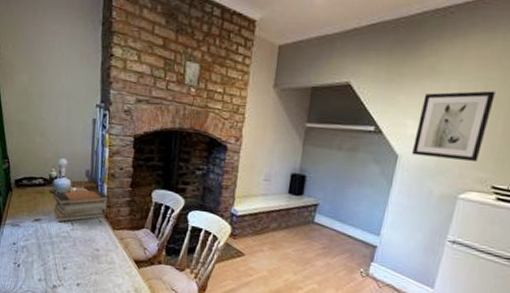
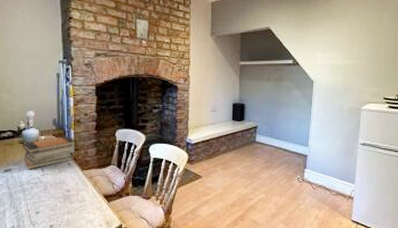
wall art: present [412,90,496,163] -> none [323,27,375,81]

